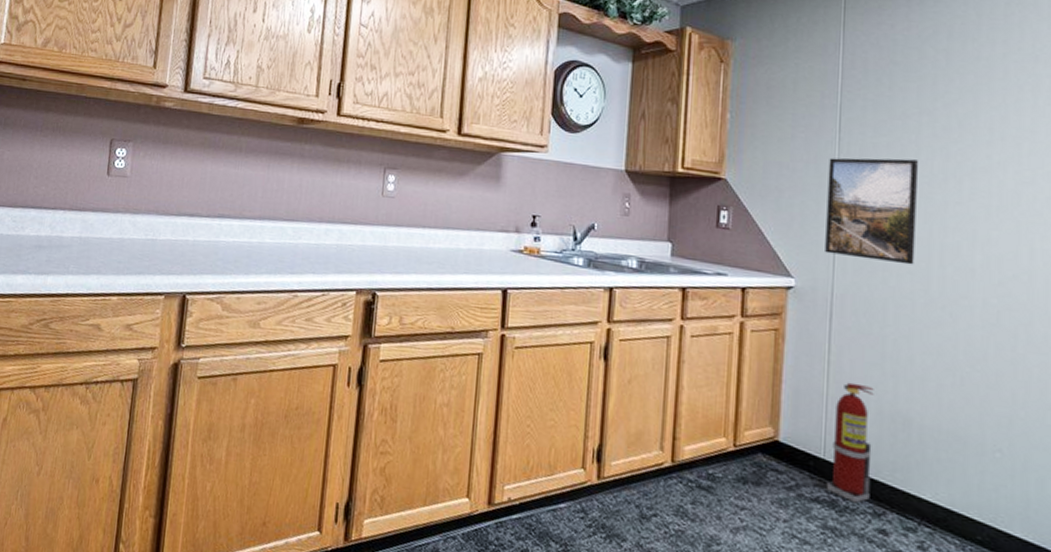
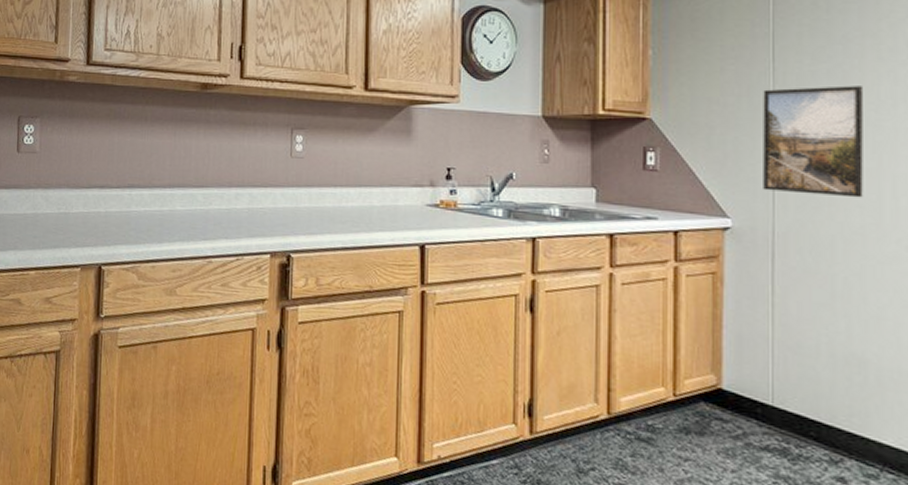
fire extinguisher: present [826,382,874,503] -> none [776,324,825,451]

